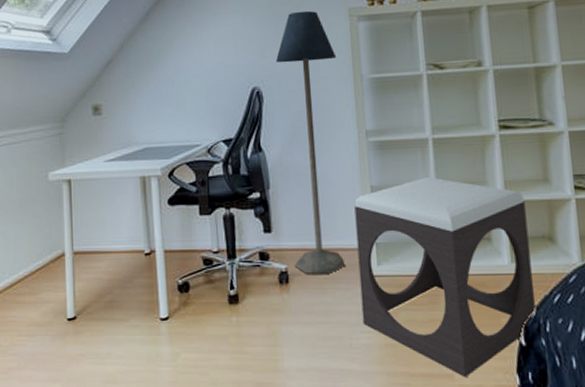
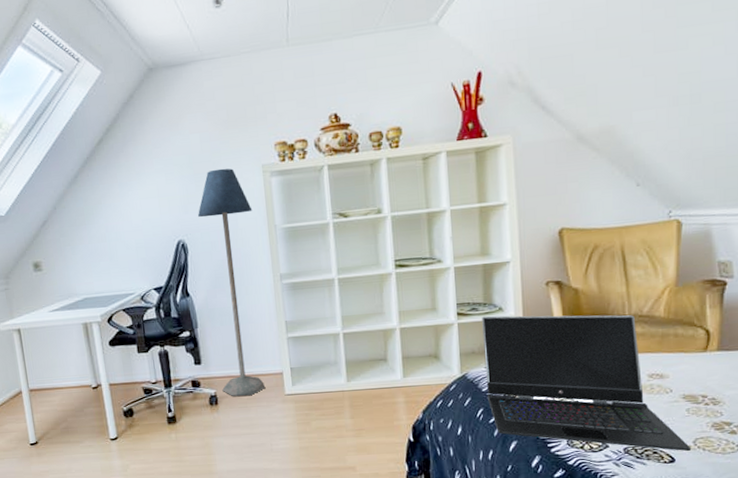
footstool: present [354,177,535,378] -> none [271,311,422,469]

